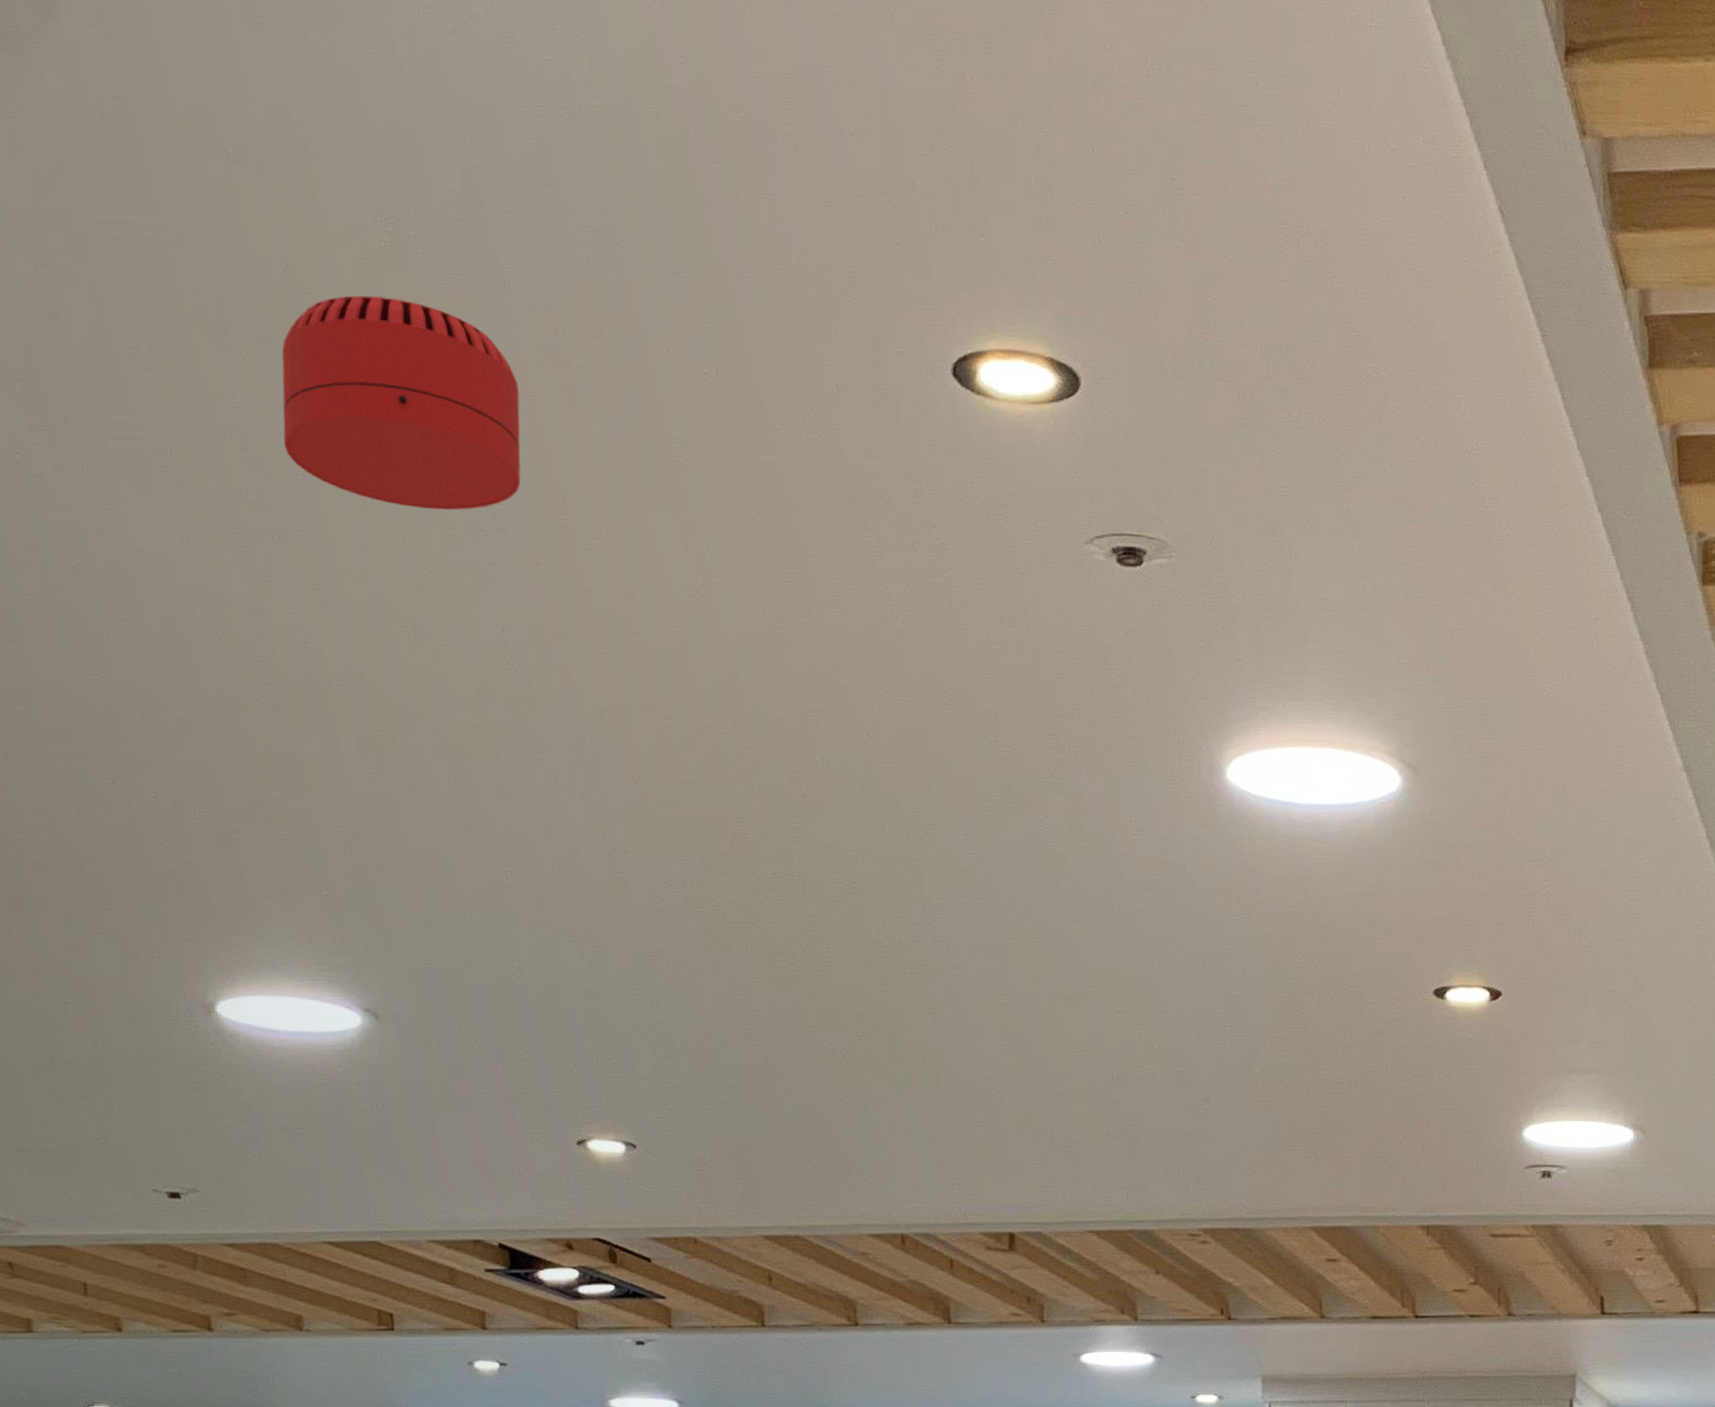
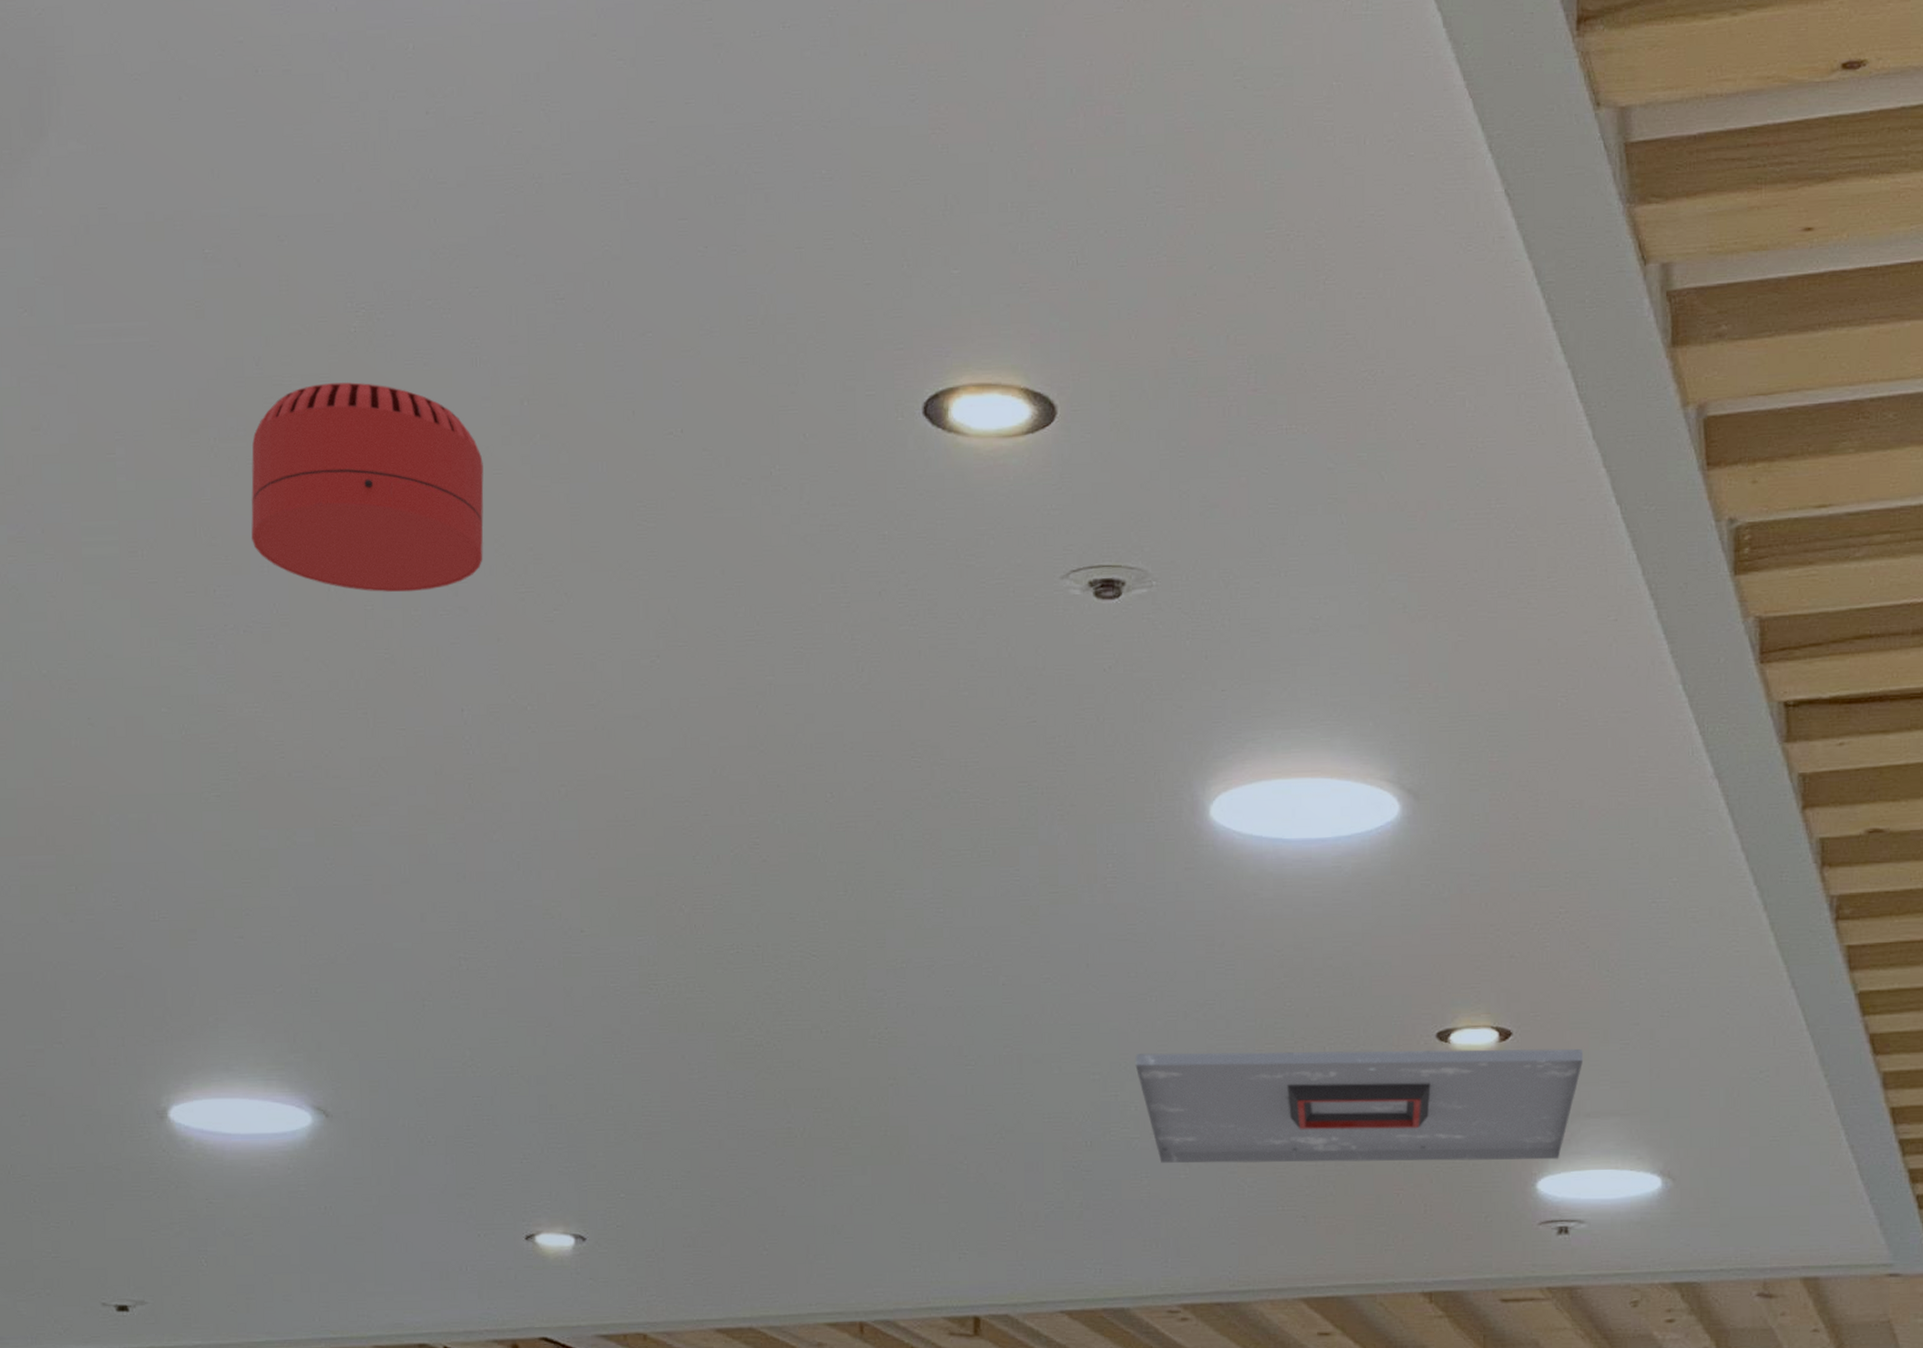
ceiling vent: none [1158,996,1565,1110] -> present [1135,1048,1584,1164]

